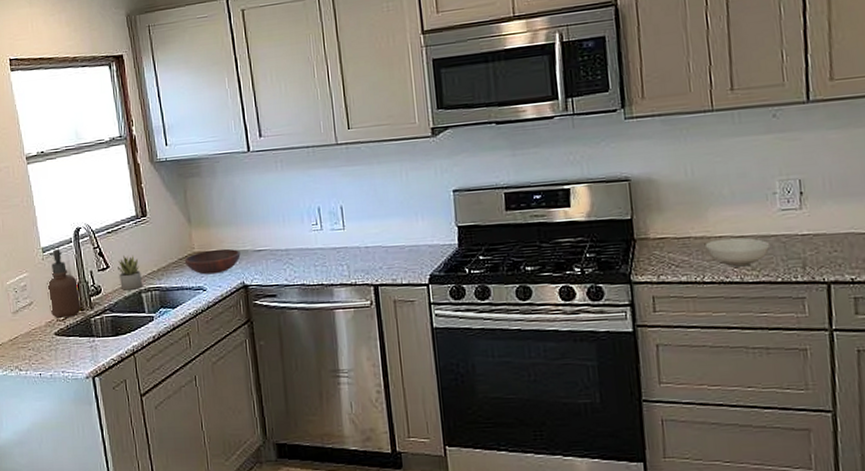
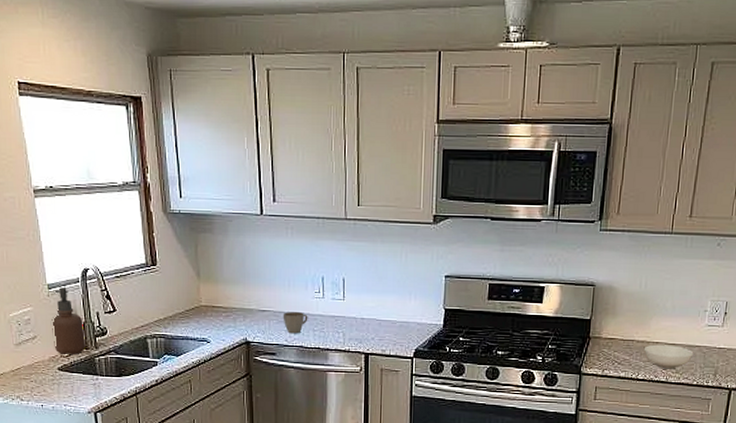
succulent plant: present [118,255,143,291] -> none [125,301,149,335]
wooden bowl: present [184,248,241,275] -> none [191,305,246,328]
cup: none [280,248,308,272] -> present [283,312,308,334]

